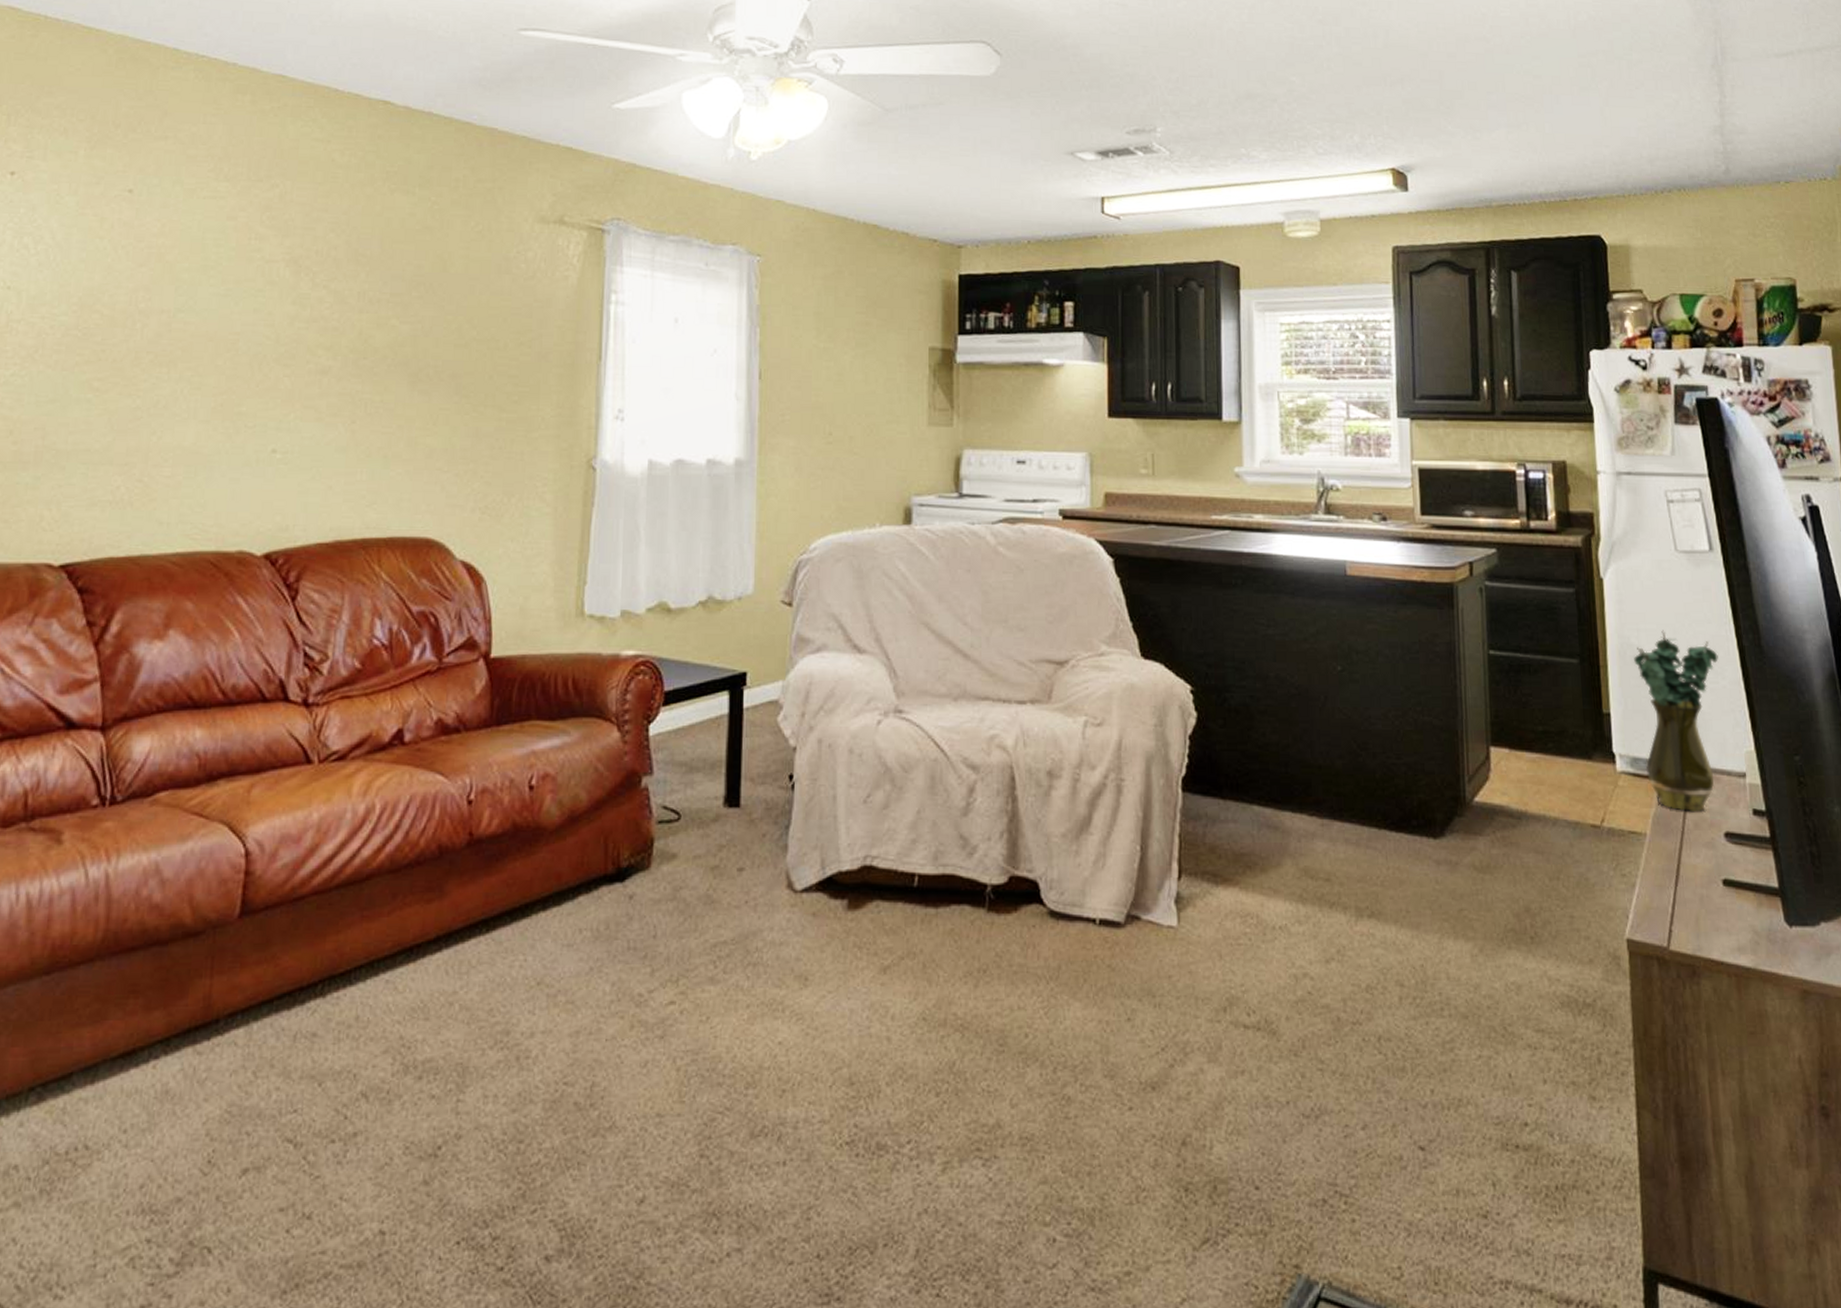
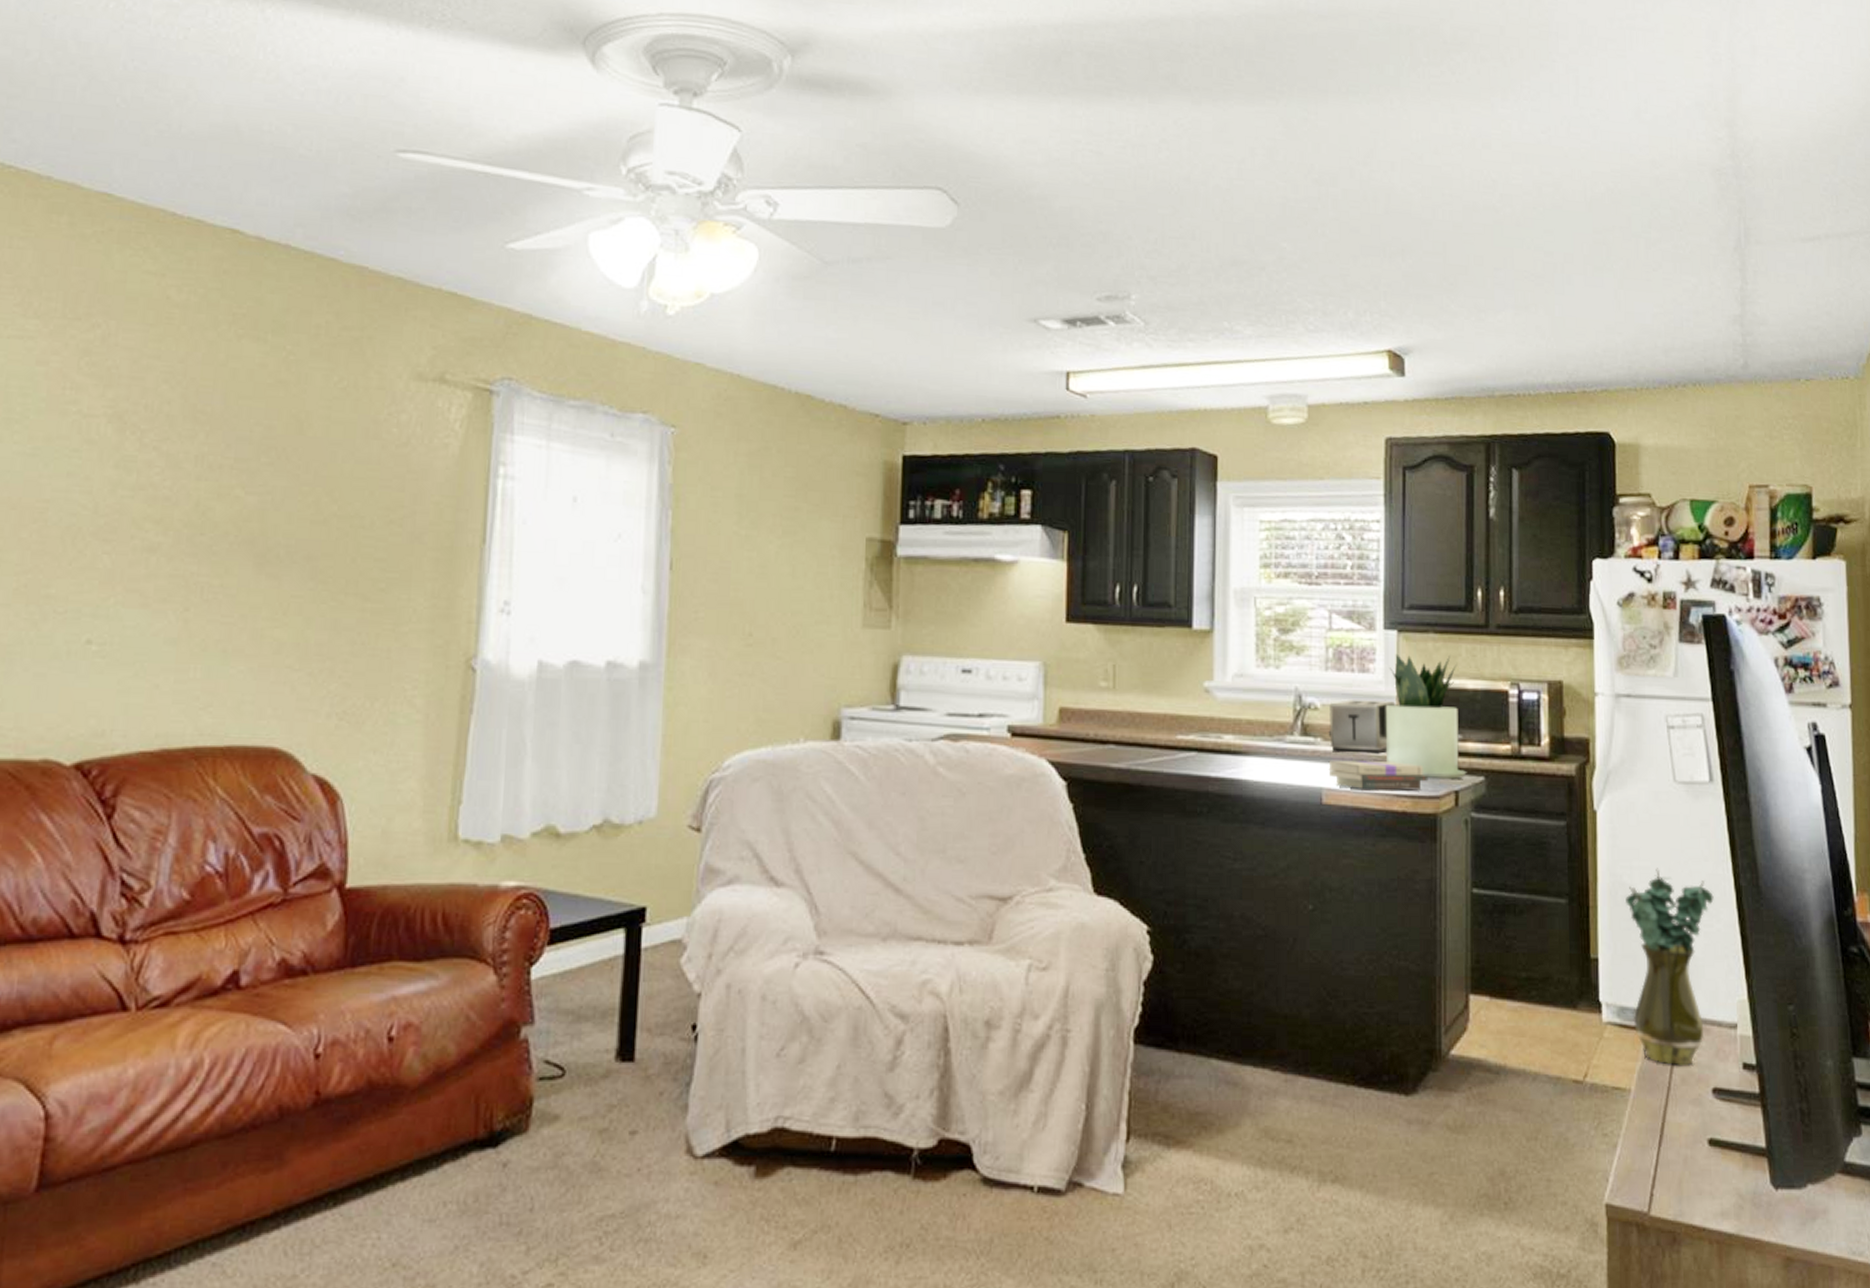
toaster: none [1350,481,1411,531] -> present [1328,700,1396,755]
books: none [1351,535,1444,562] -> present [1328,760,1429,791]
planter: none [1402,439,1480,552] -> present [1386,653,1467,780]

